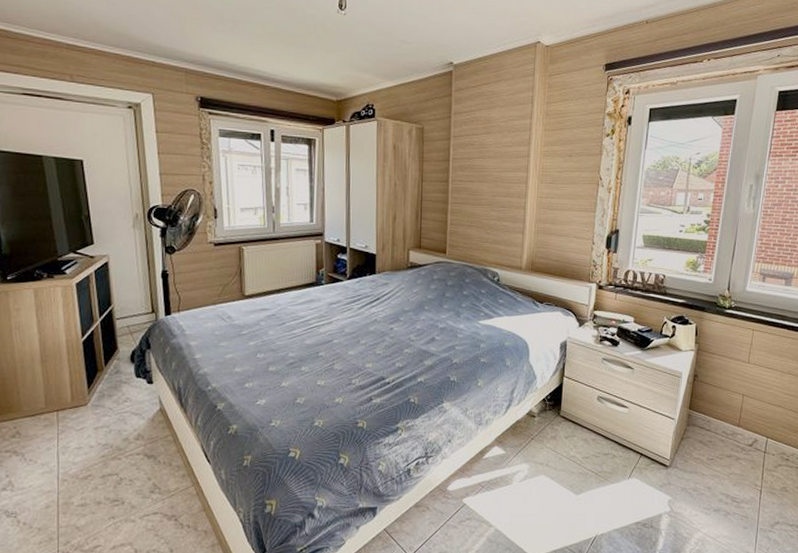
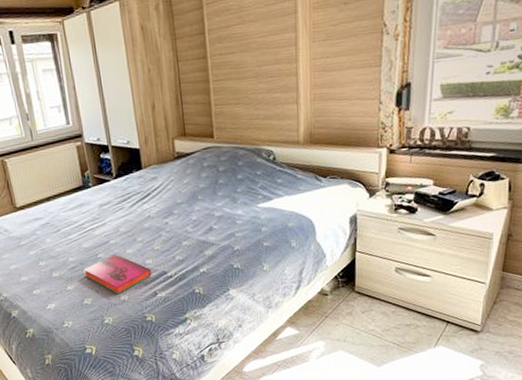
hardback book: none [302,354,370,395] -> present [83,254,152,294]

